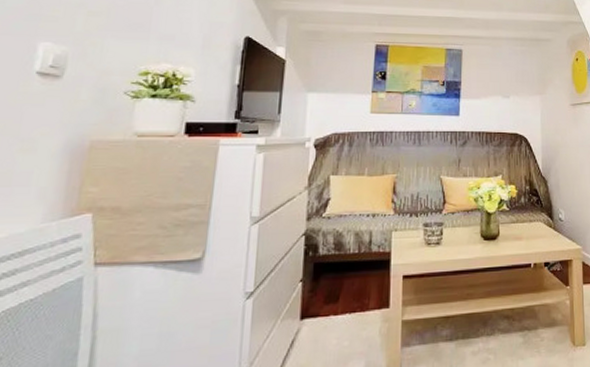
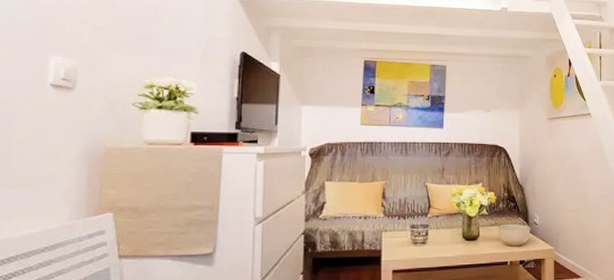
bowl: none [519,220,556,246] -> present [497,223,531,247]

